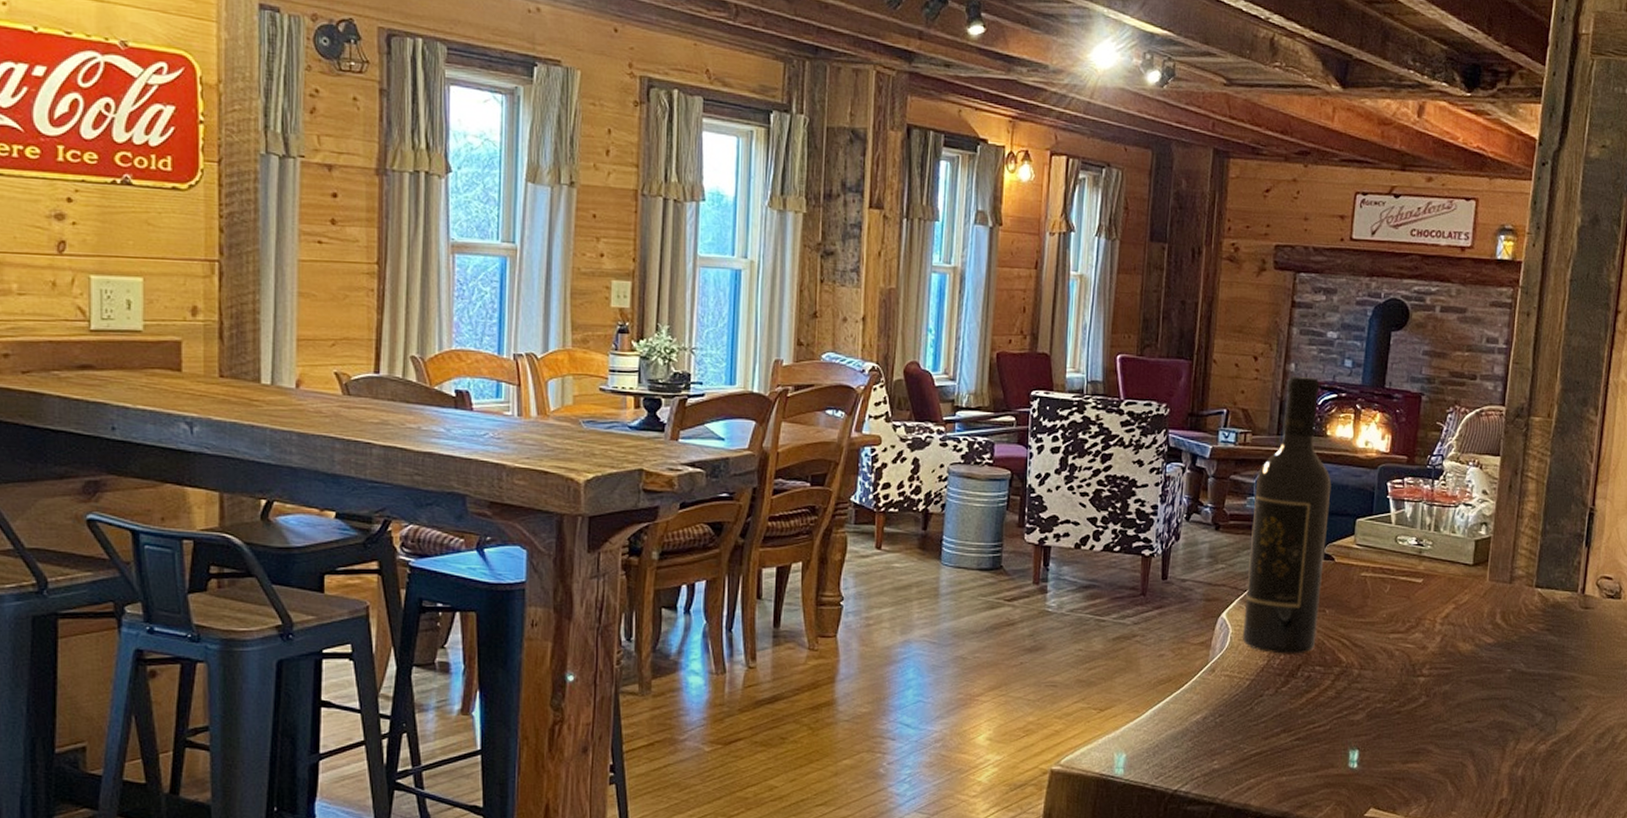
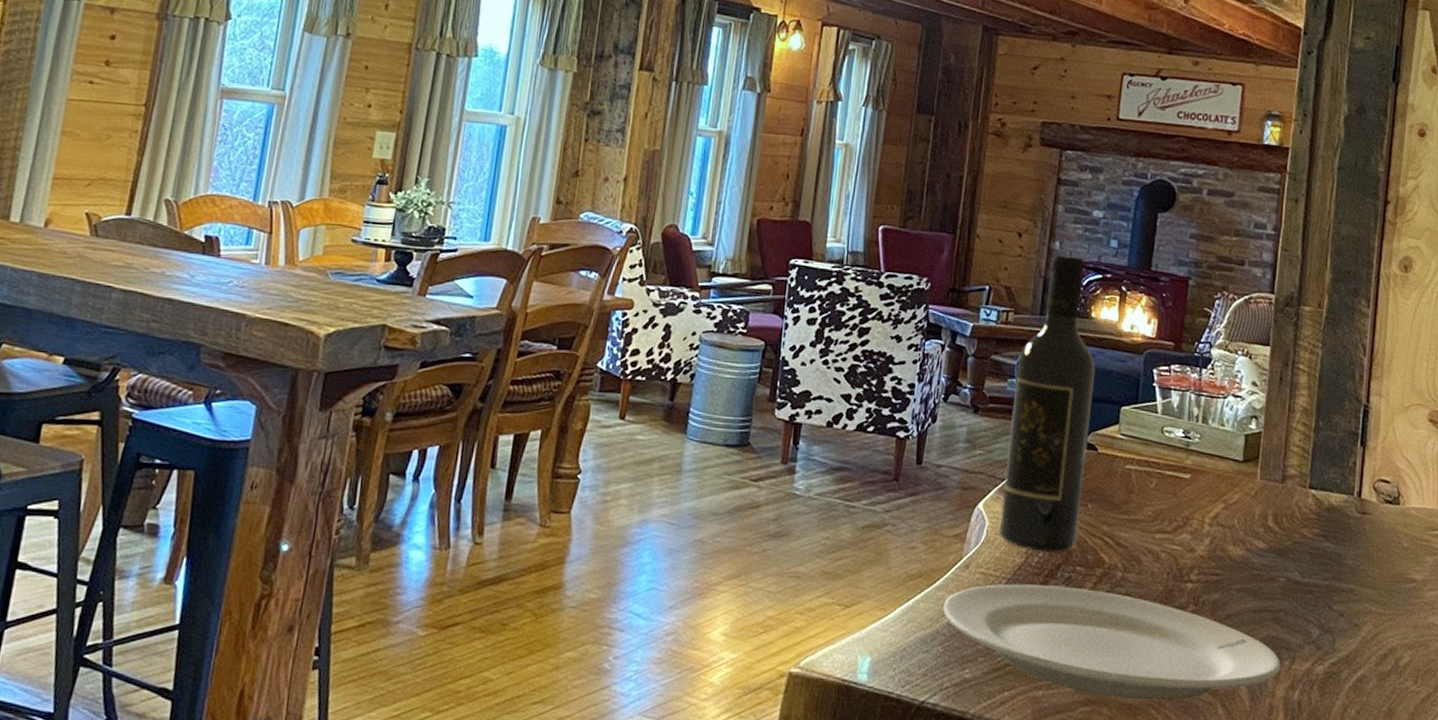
plate: none [1191,684,1507,781] -> present [943,583,1281,701]

